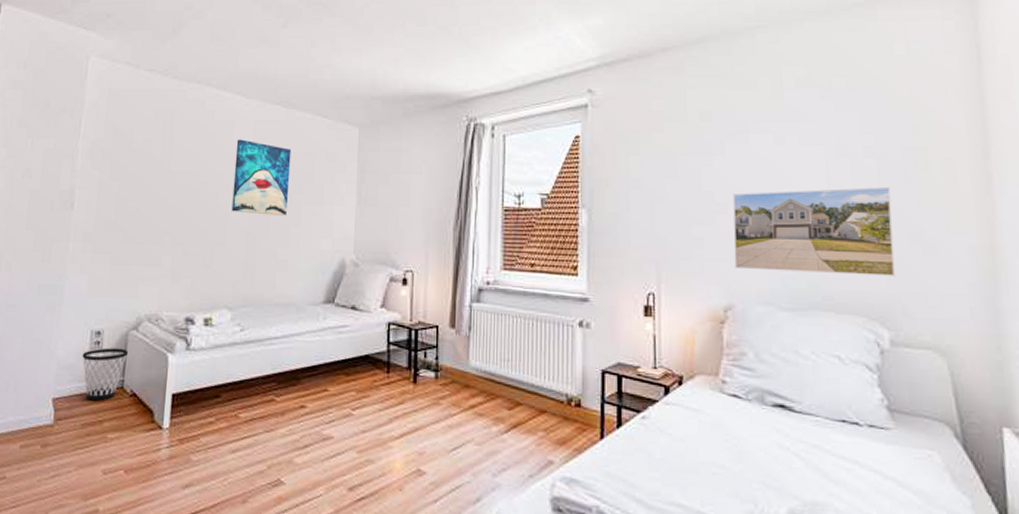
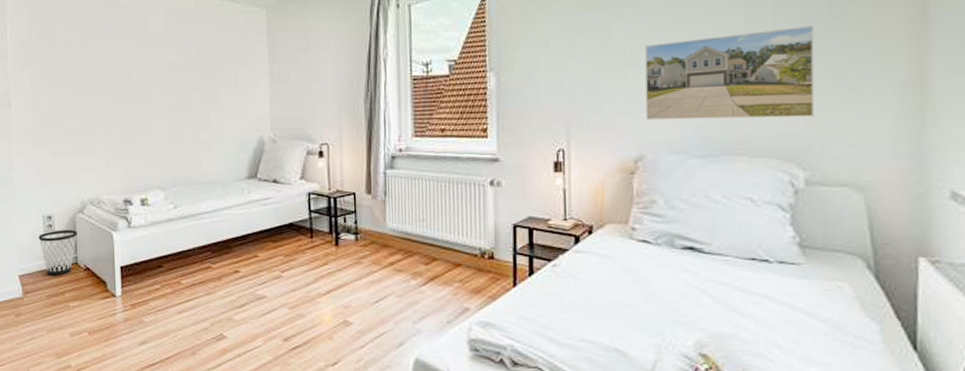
wall art: present [231,139,292,216] -> none [151,30,205,101]

